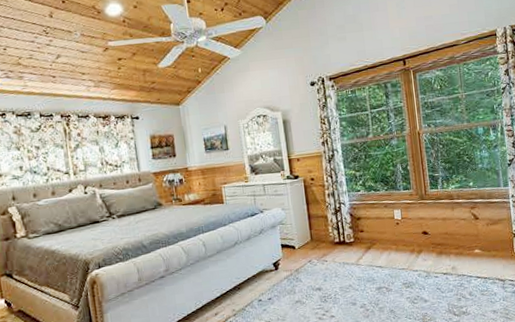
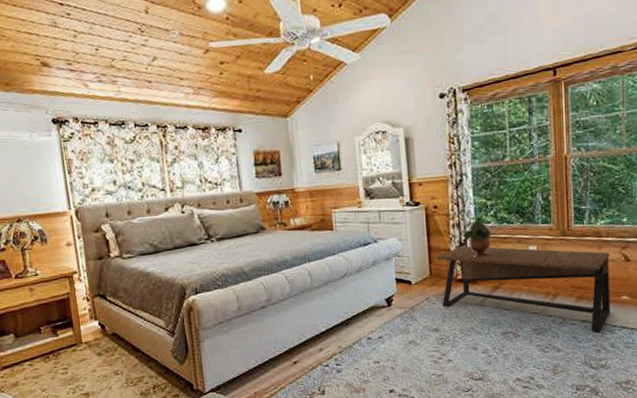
bench: none [316,212,466,283] -> present [437,245,610,332]
potted plant: none [338,186,362,223] -> present [464,216,491,258]

